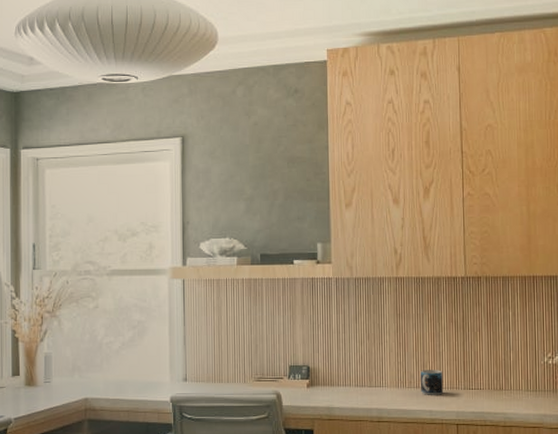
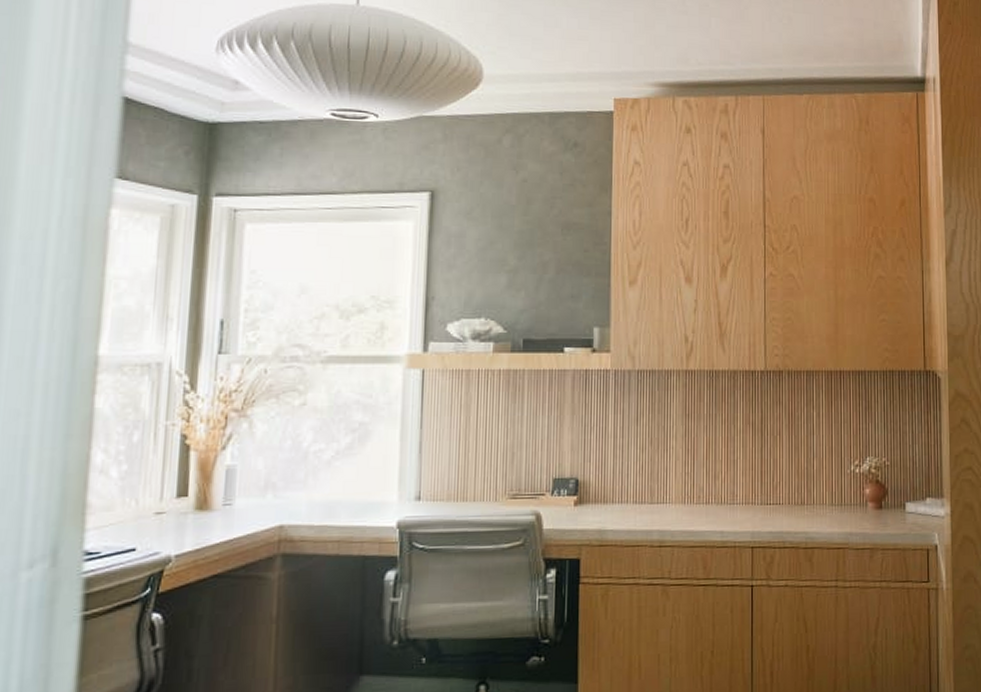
mug: present [420,370,444,395] -> none [711,481,738,513]

